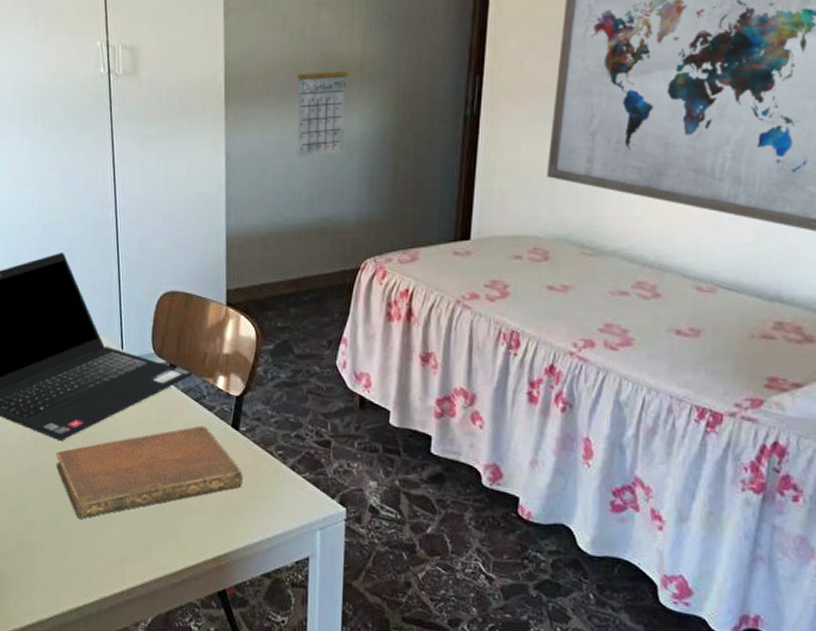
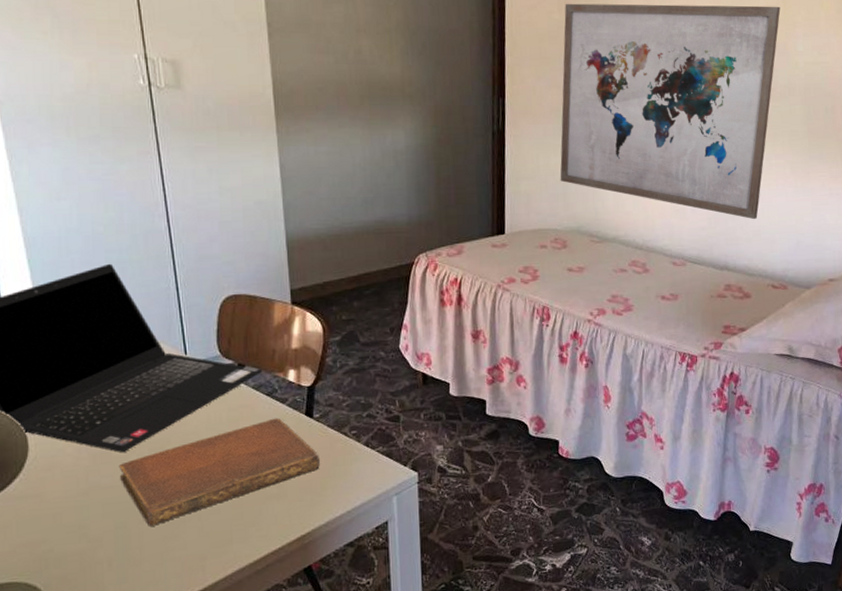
calendar: present [296,52,349,158] -> none [343,74,393,168]

